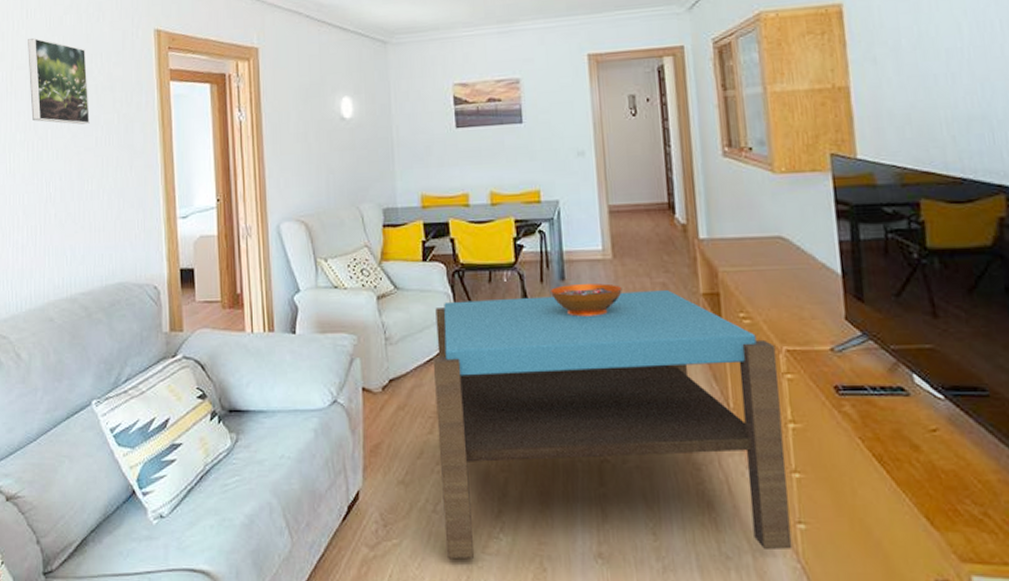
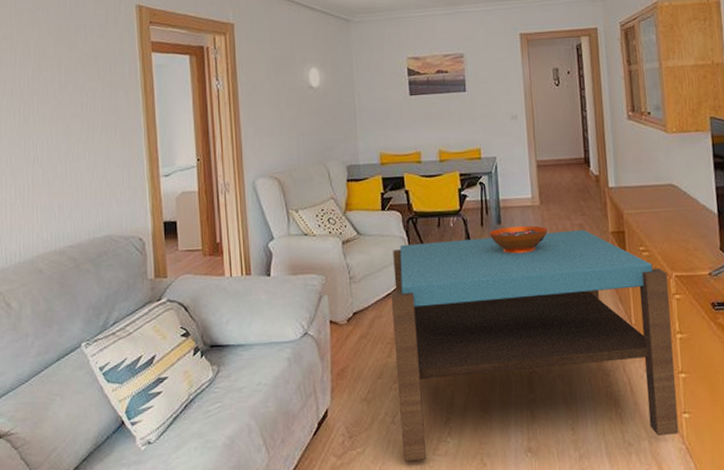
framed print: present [28,37,90,125] -> none [12,10,75,92]

